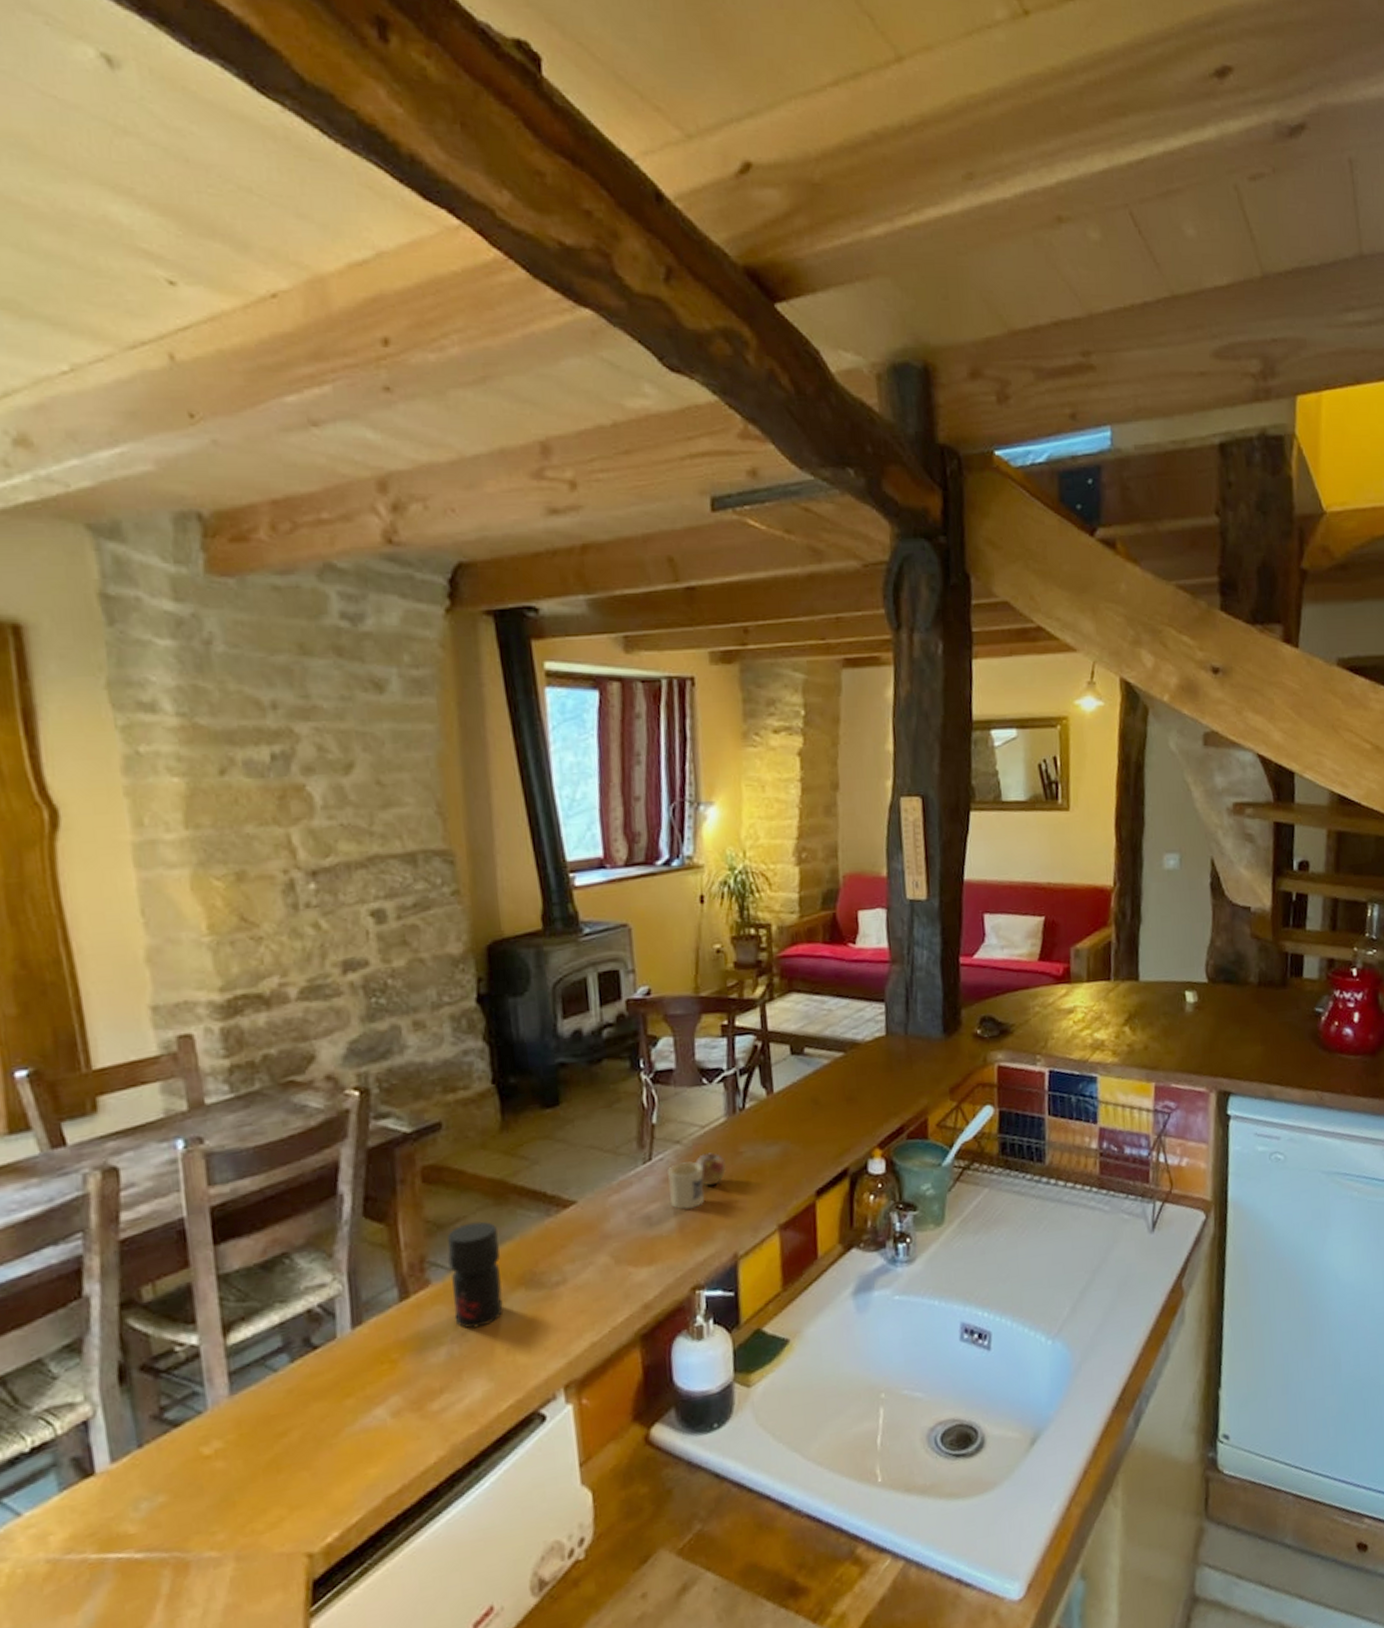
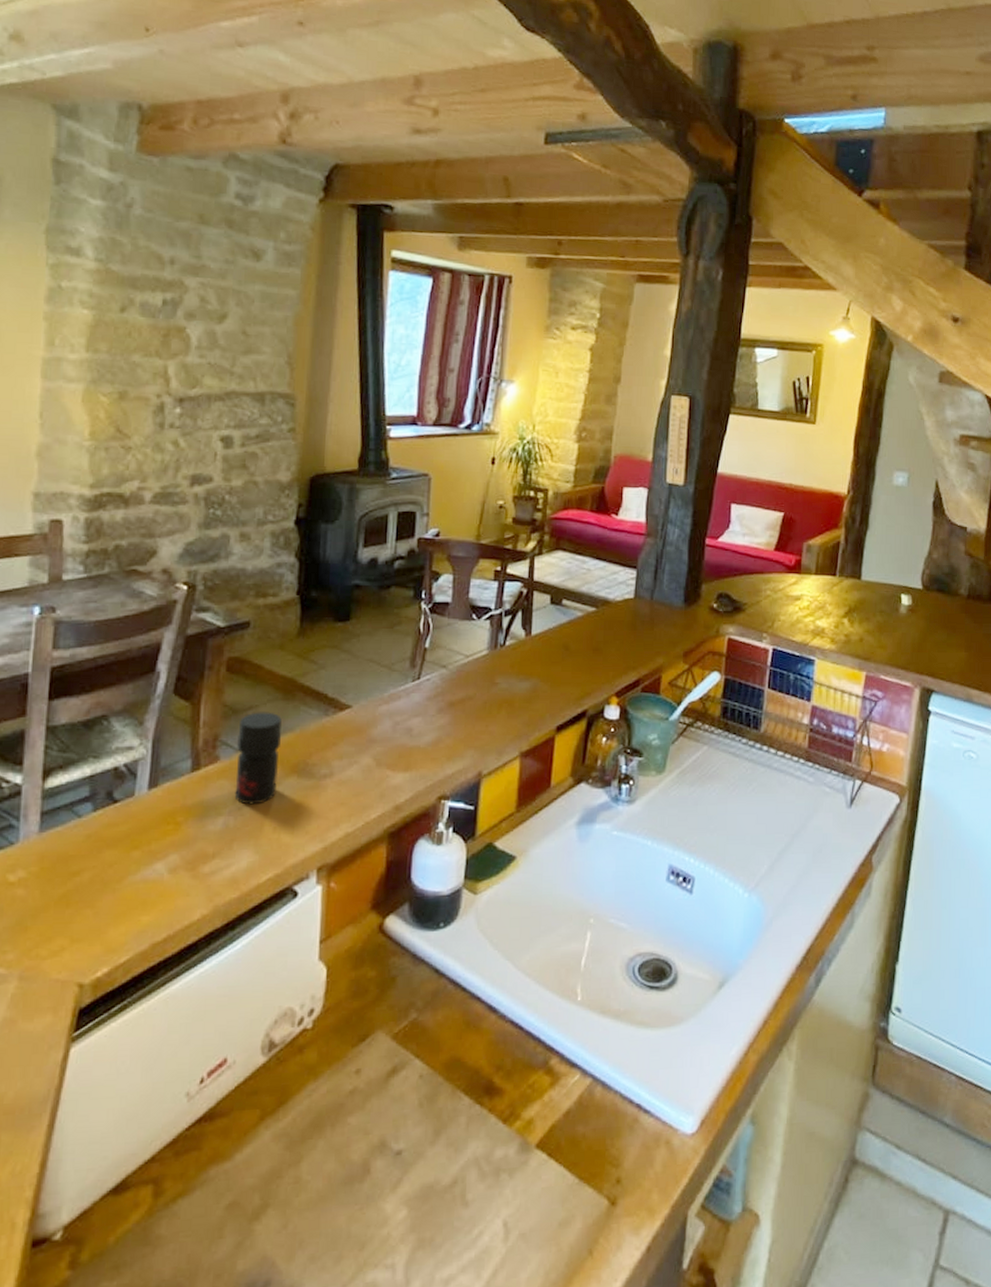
mug: present [668,1152,726,1210] -> none [431,680,482,728]

